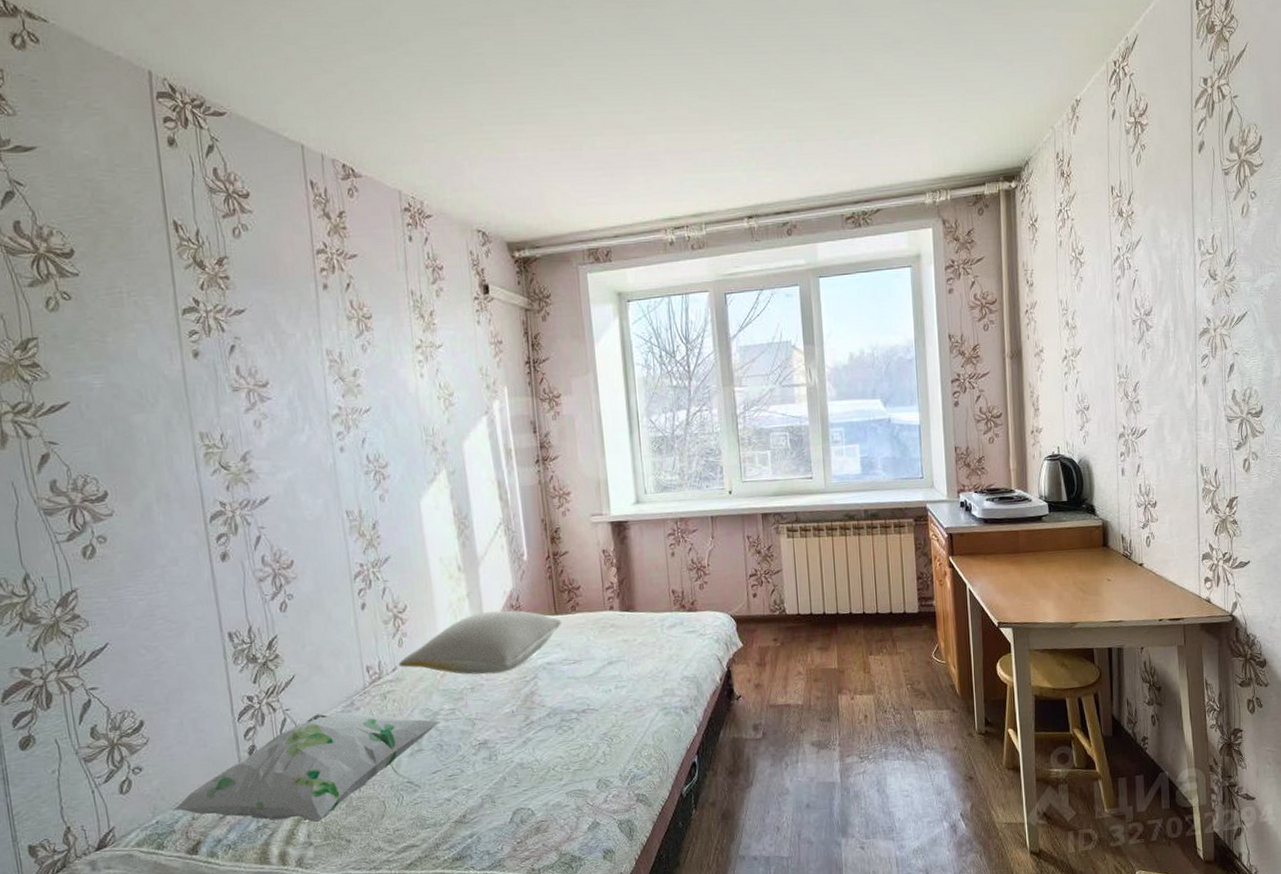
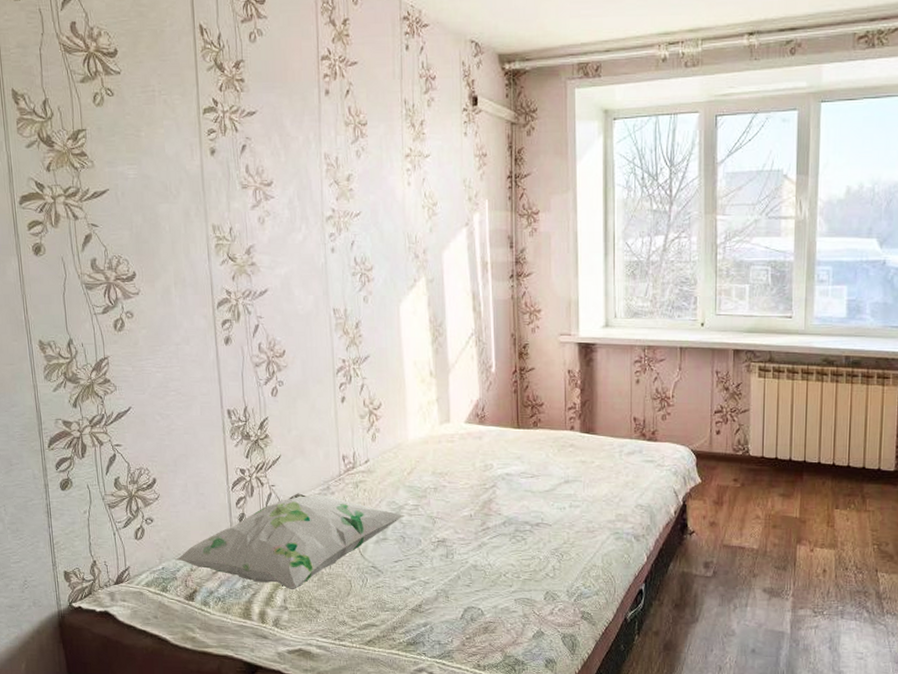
pillow: present [398,610,562,675] -> none [370,418,524,478]

